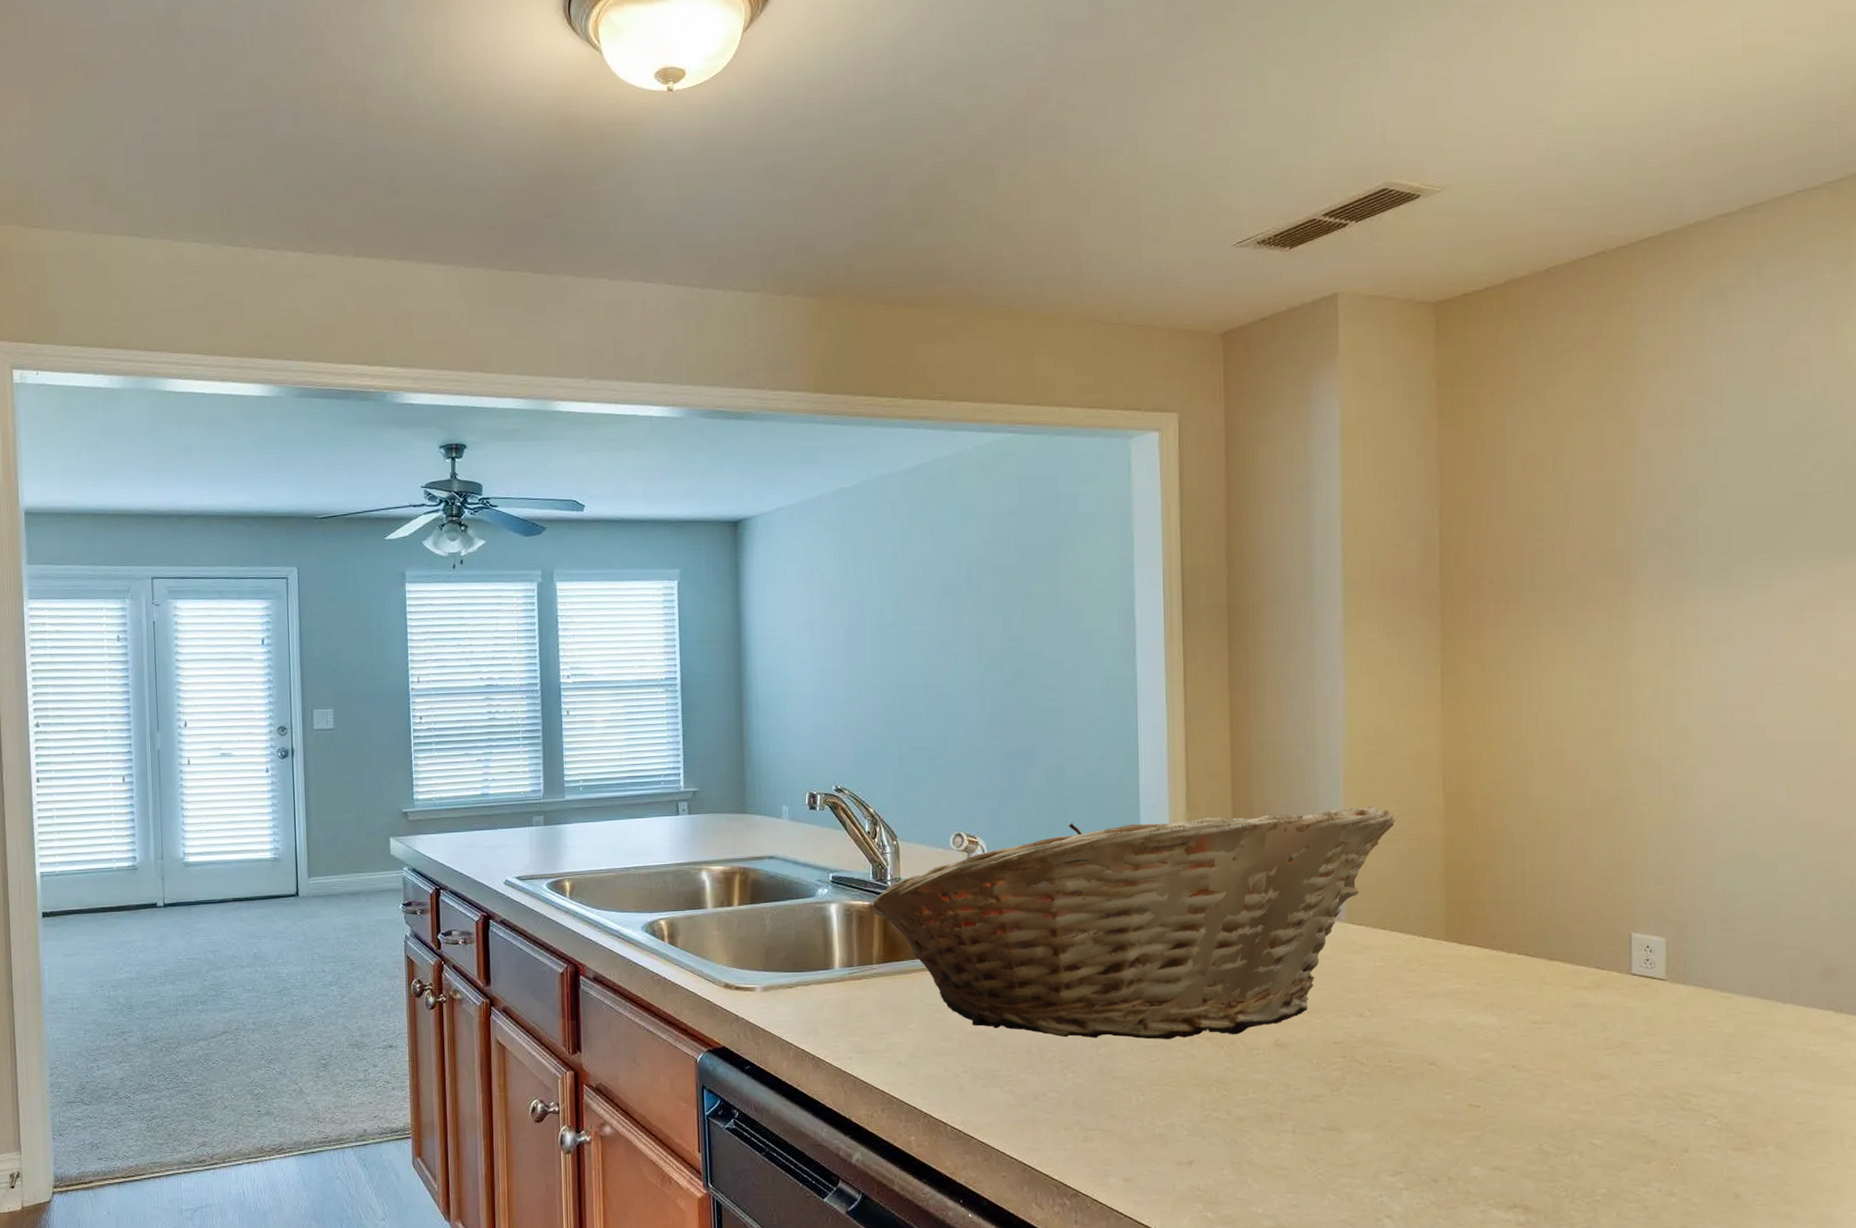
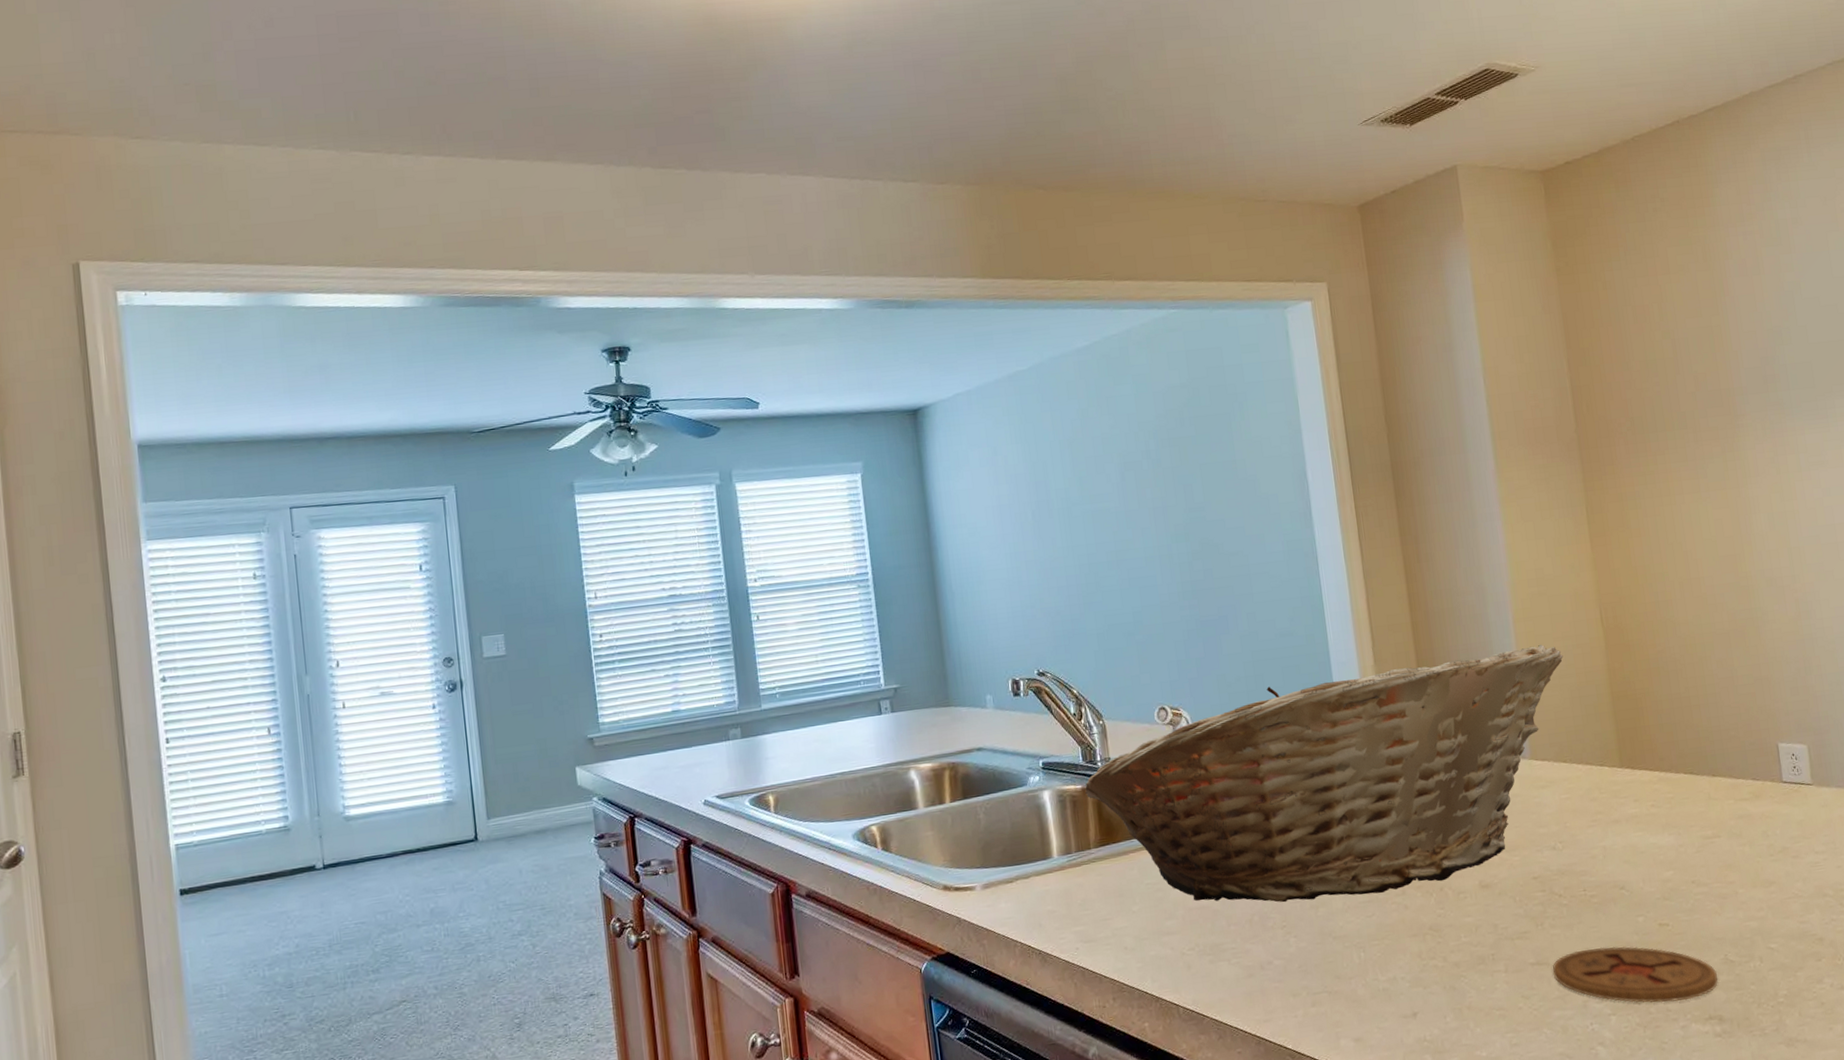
coaster: none [1344,1120,1529,1186] -> present [1552,946,1719,1003]

